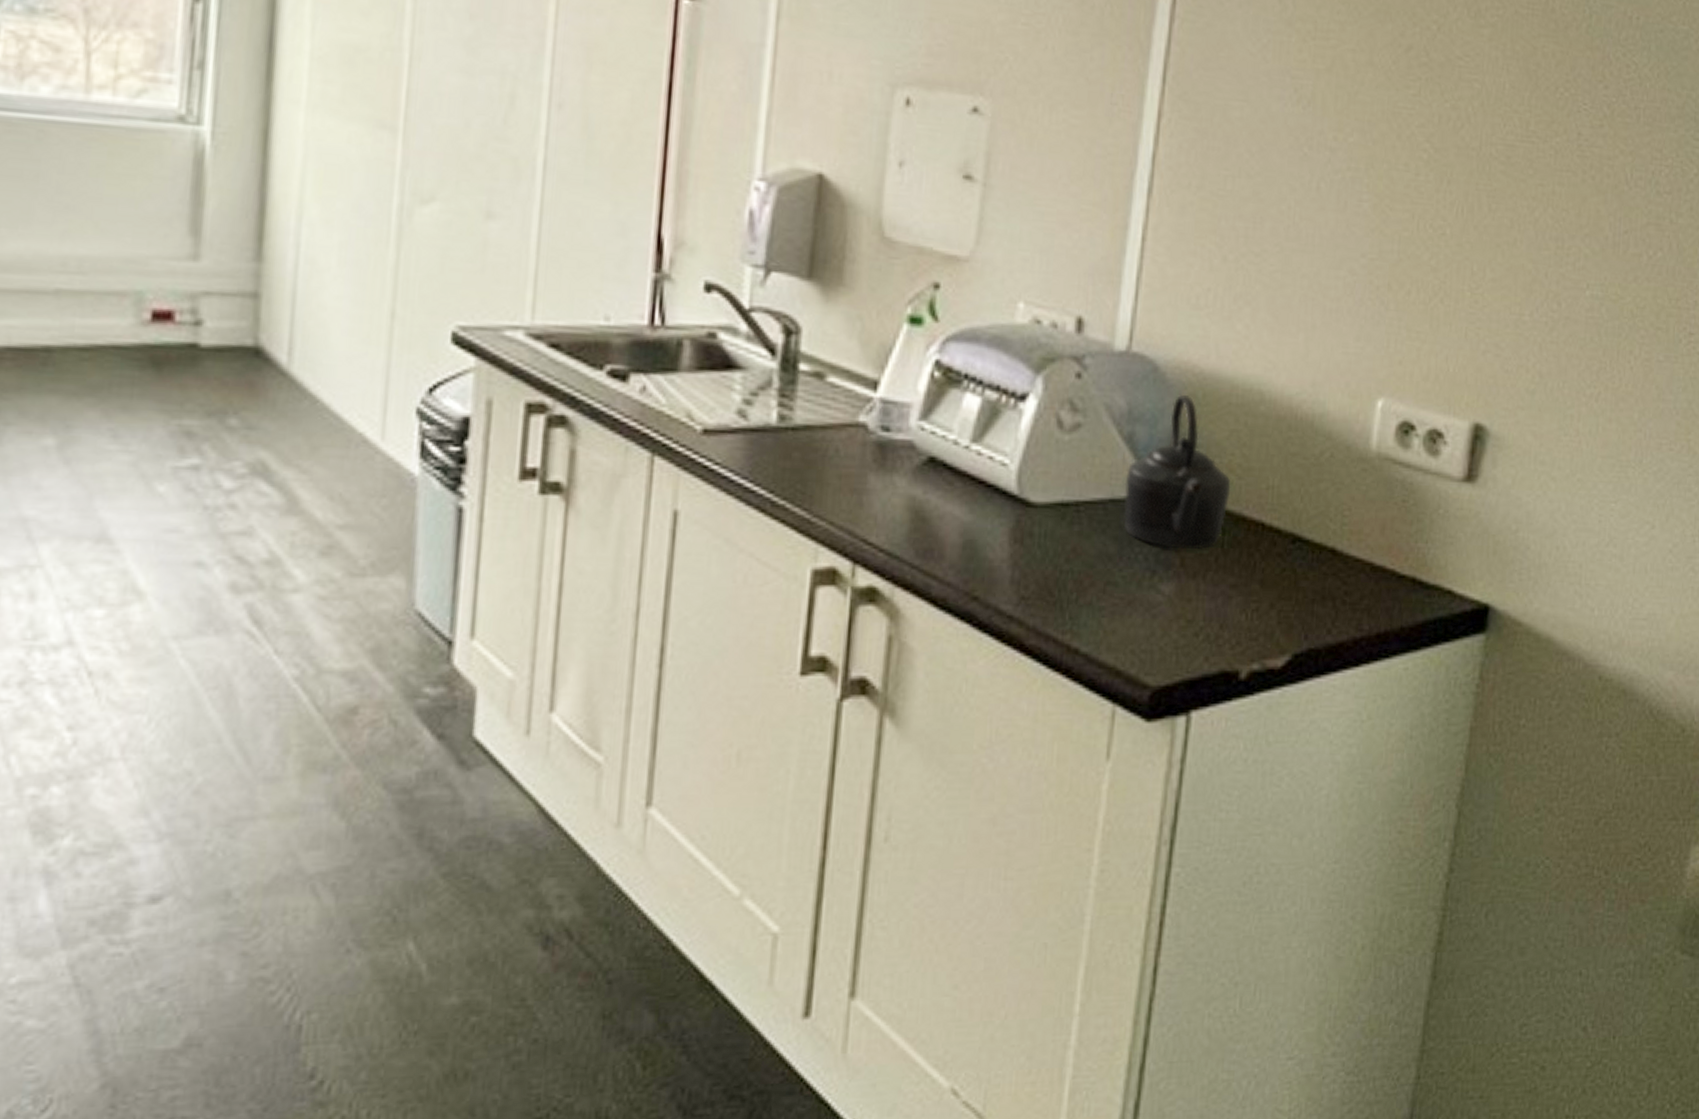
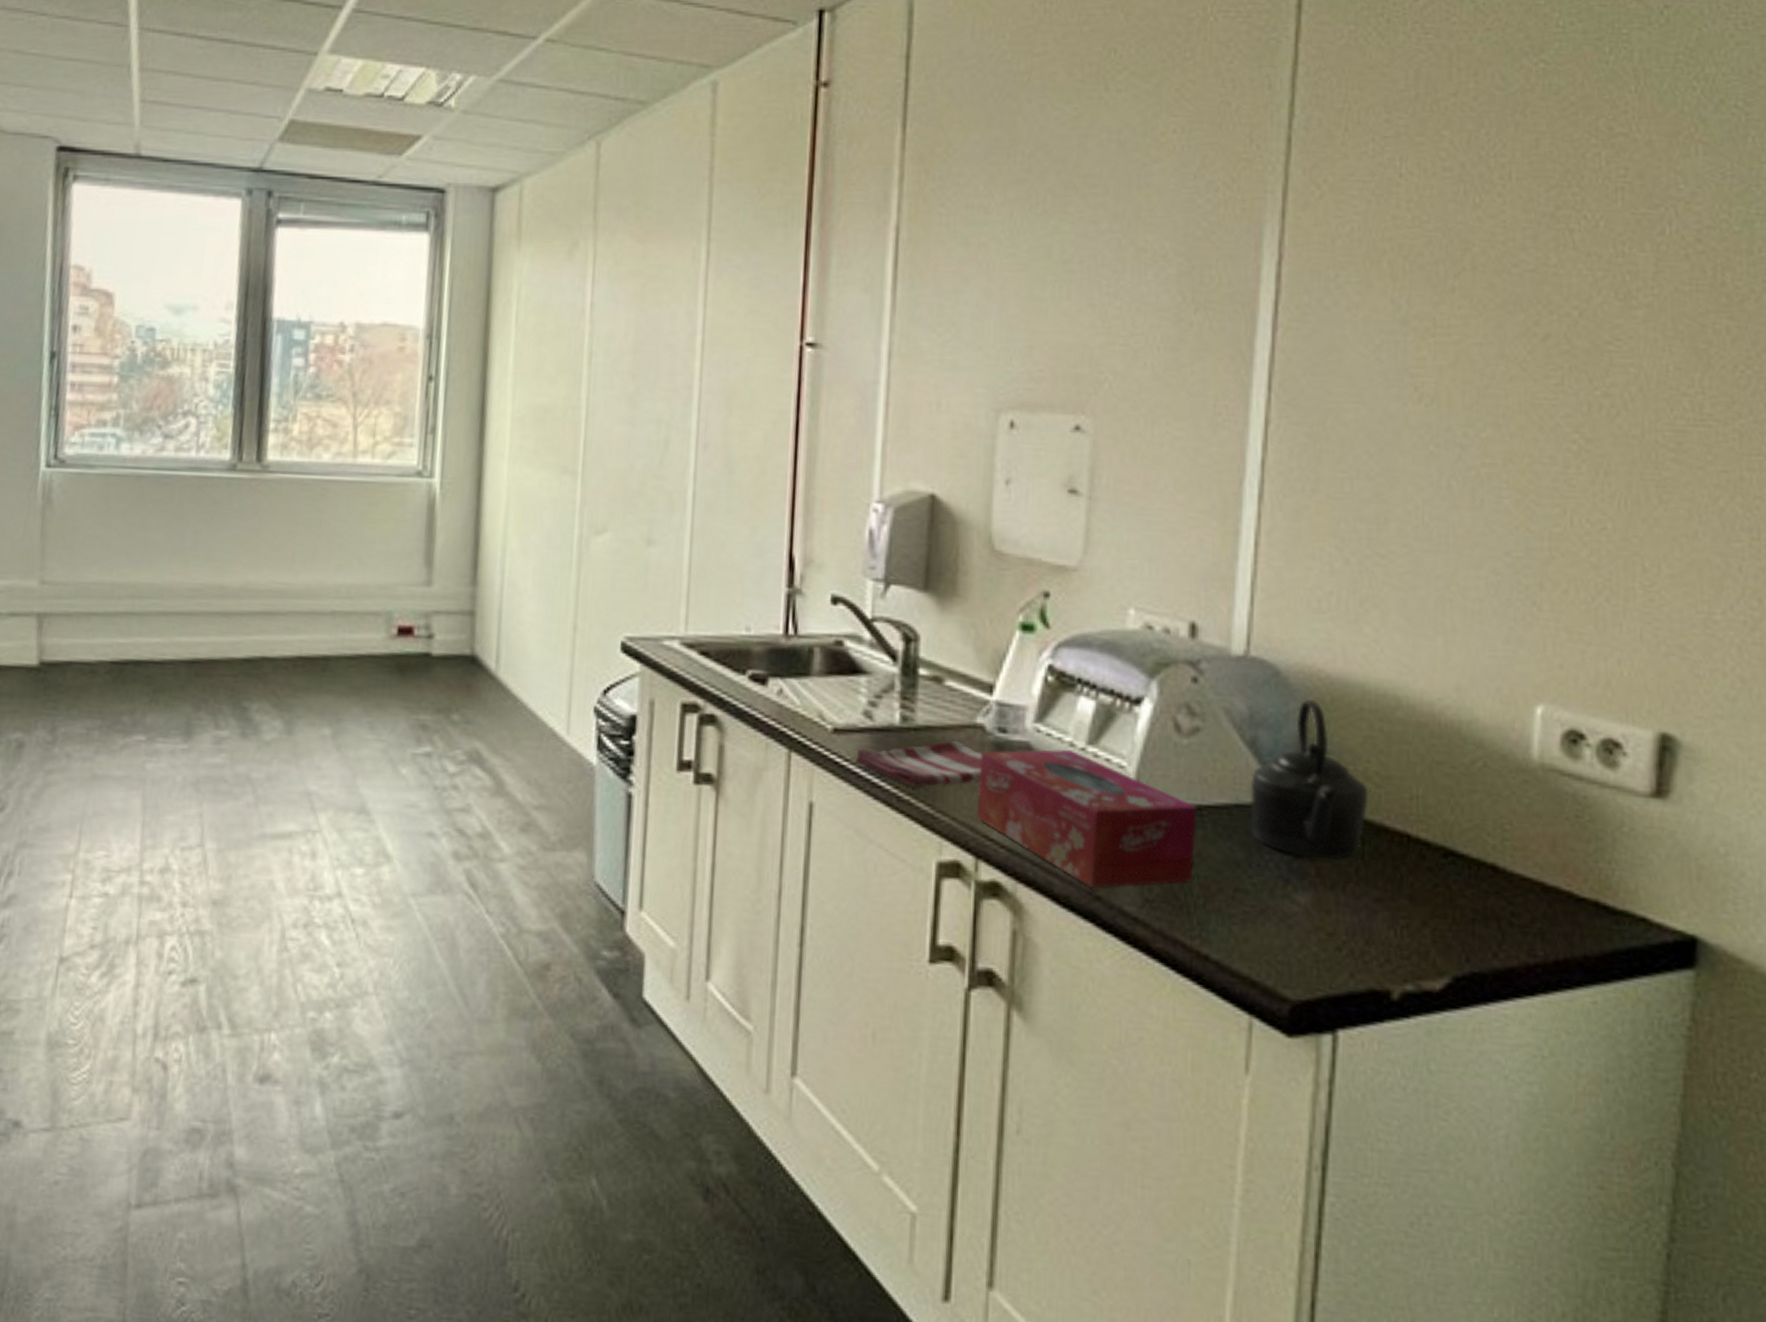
dish towel: none [727,441,864,491] -> present [856,741,983,788]
tissue box: none [855,447,1075,588] -> present [976,749,1197,888]

